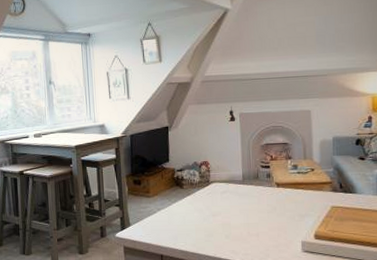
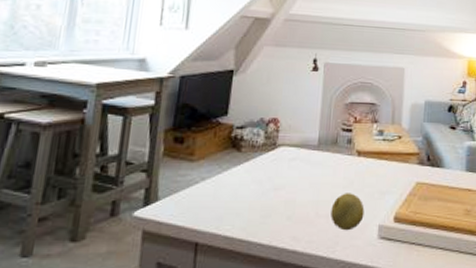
fruit: none [260,216,288,246] -> present [331,193,365,231]

